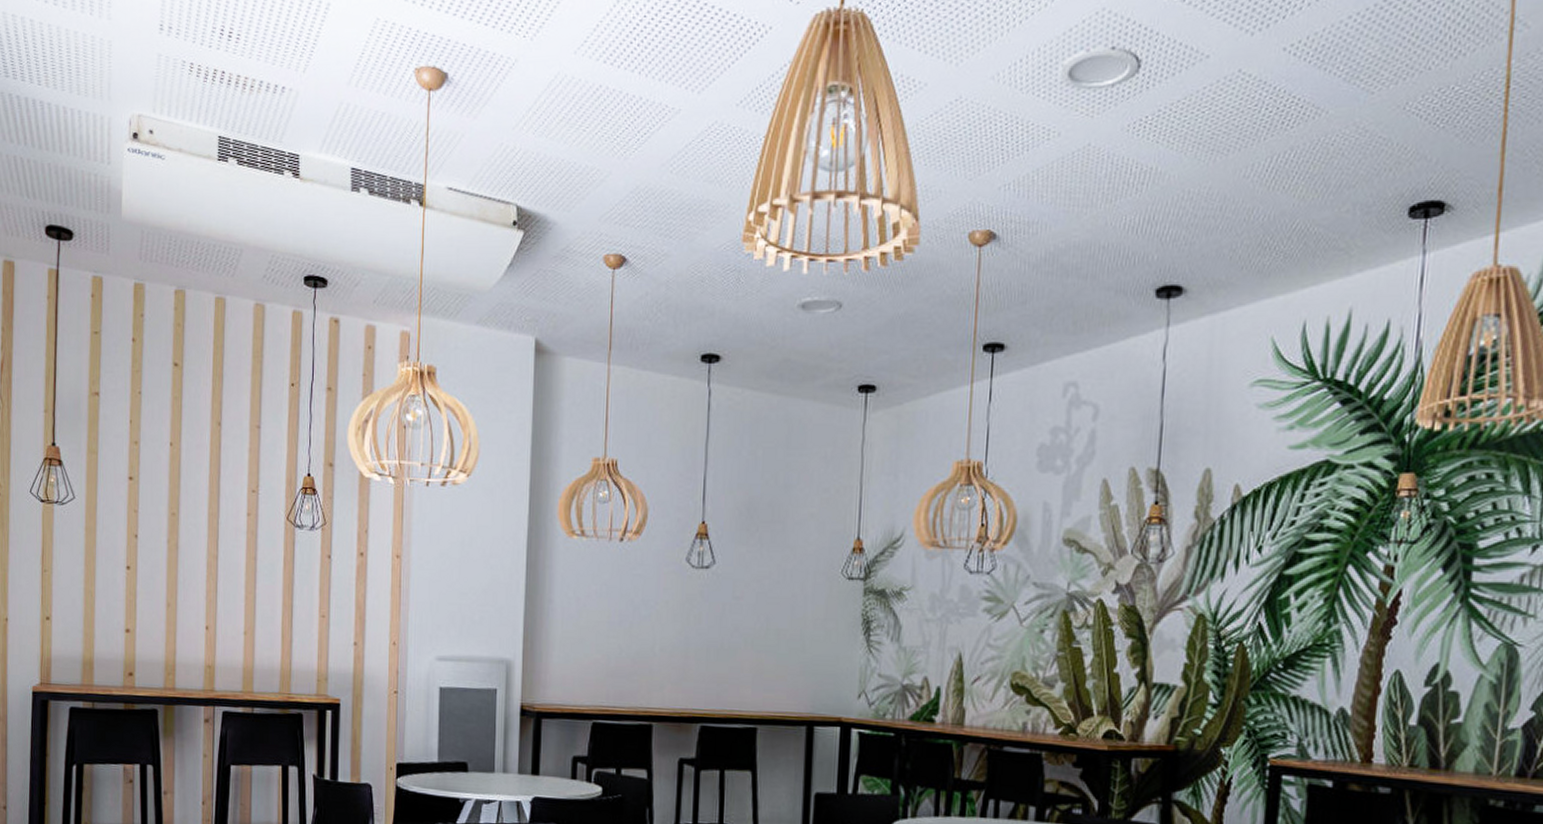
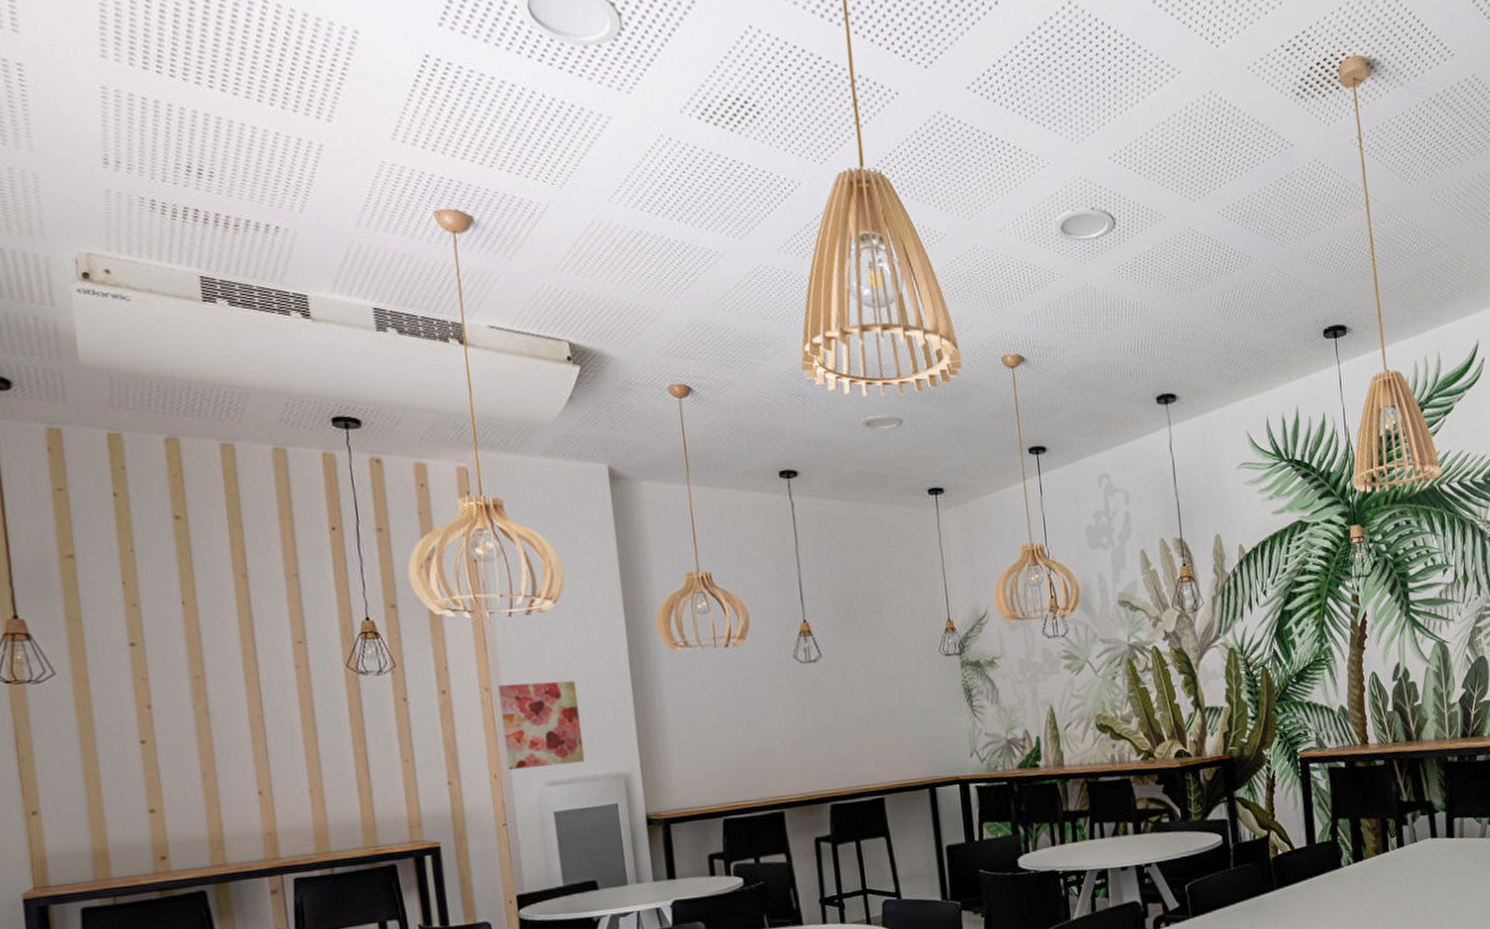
wall art: none [406,553,476,642] -> present [497,681,586,771]

